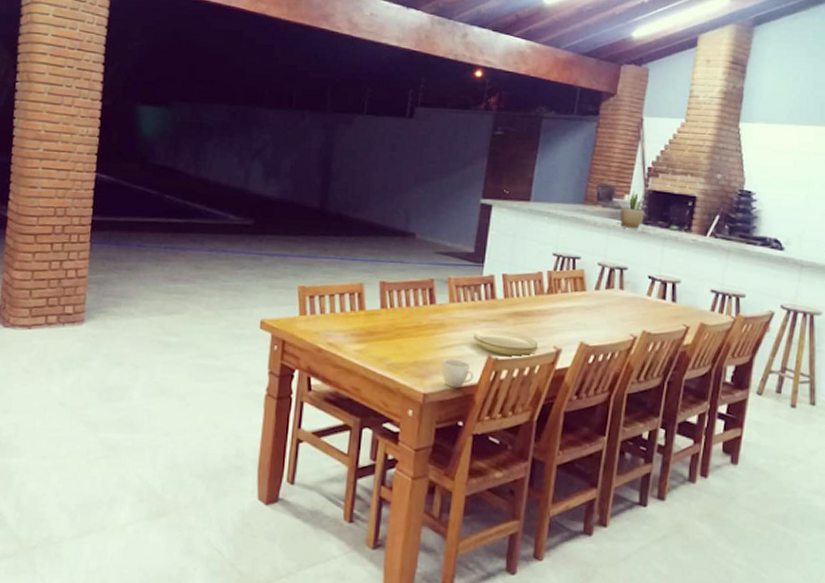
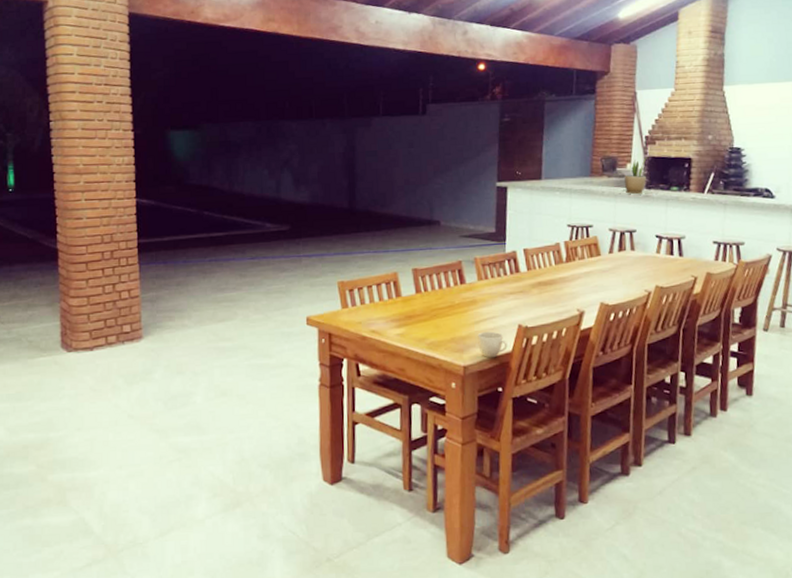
plate: present [472,329,539,357] -> none [502,300,564,323]

